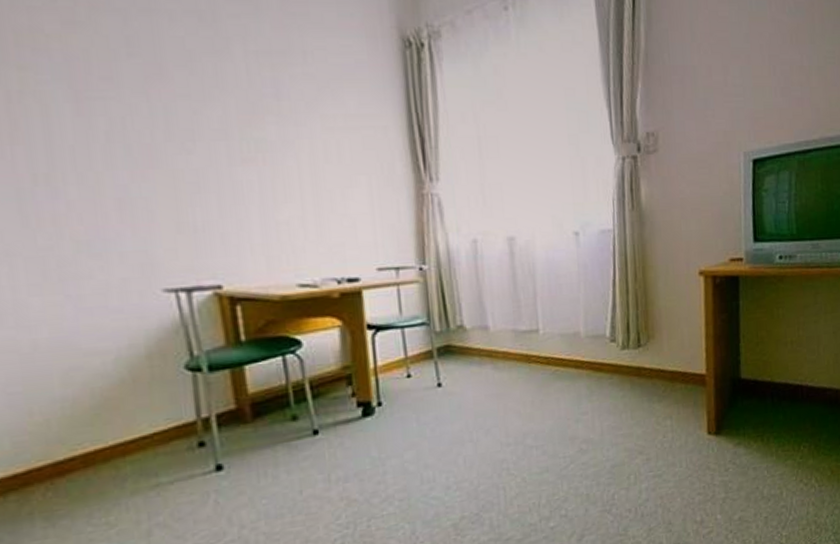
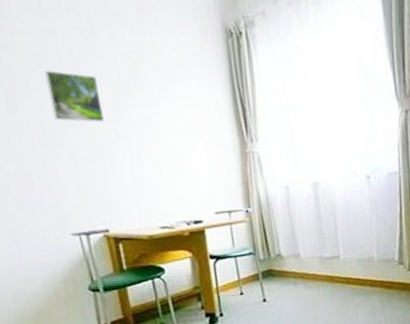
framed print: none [137,62,225,140] -> present [44,70,104,123]

